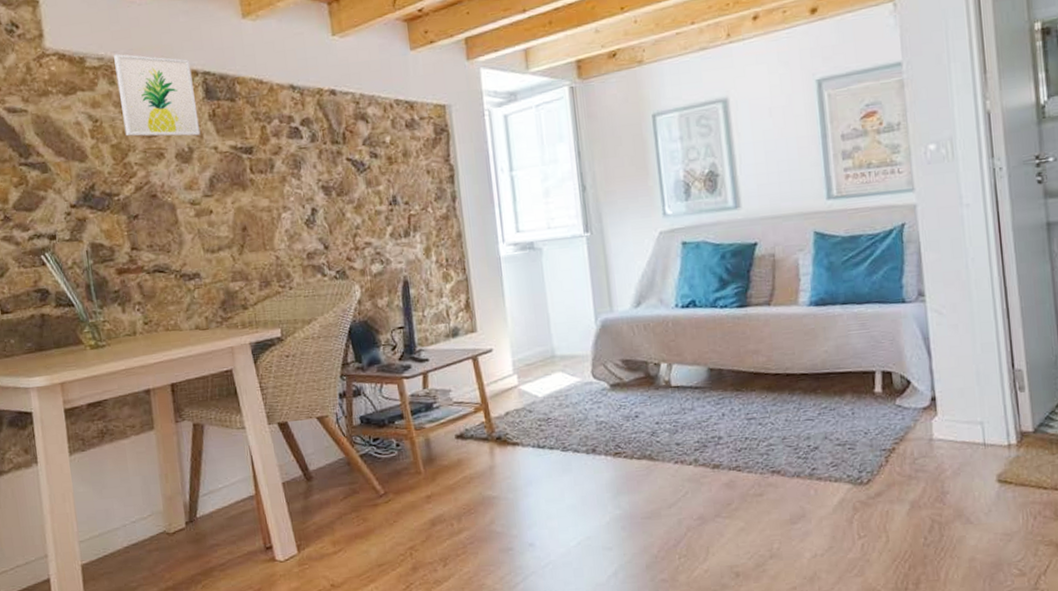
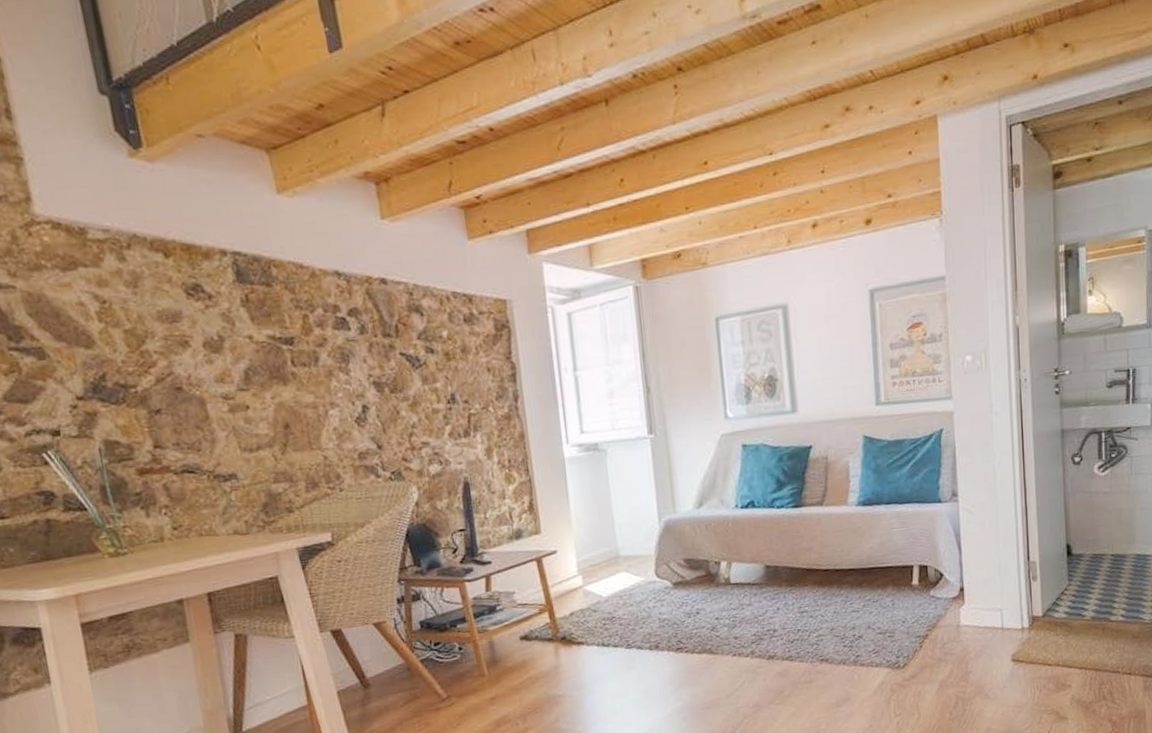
wall art: present [114,53,201,137] -> none [122,225,232,323]

